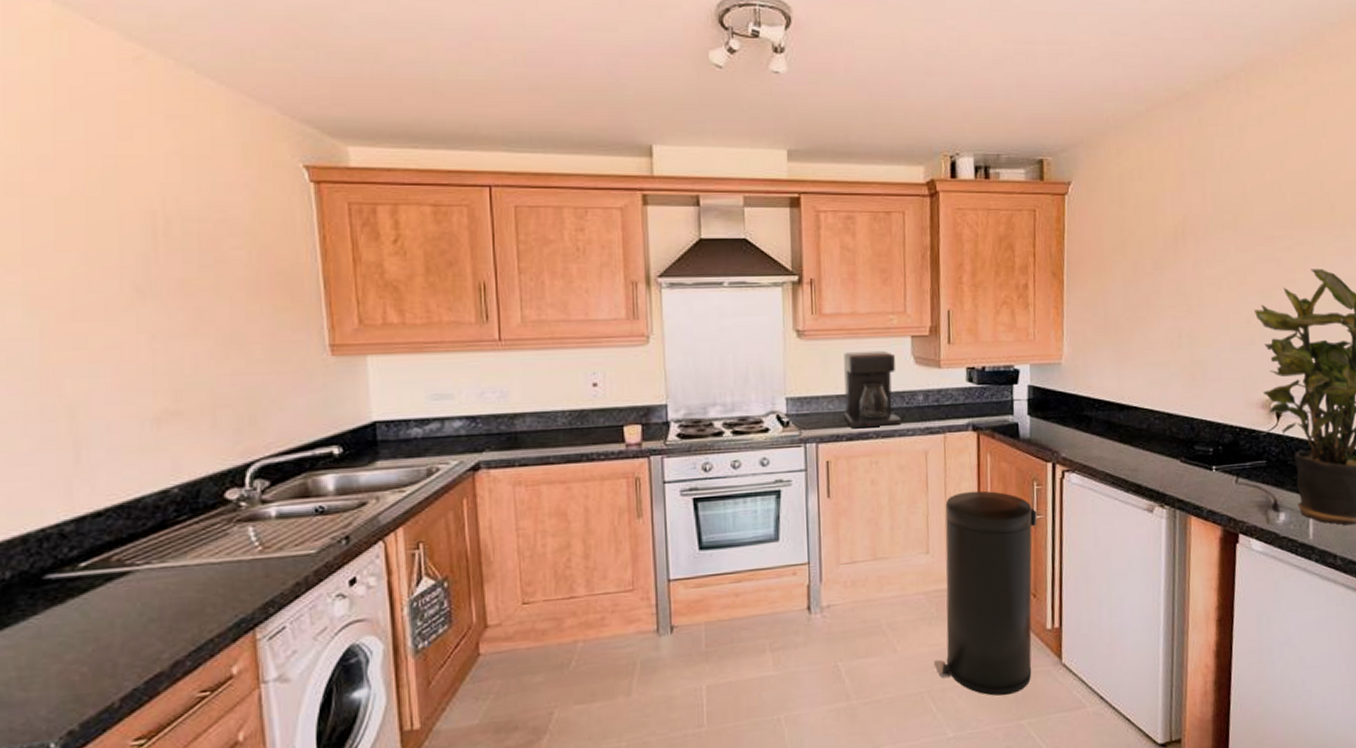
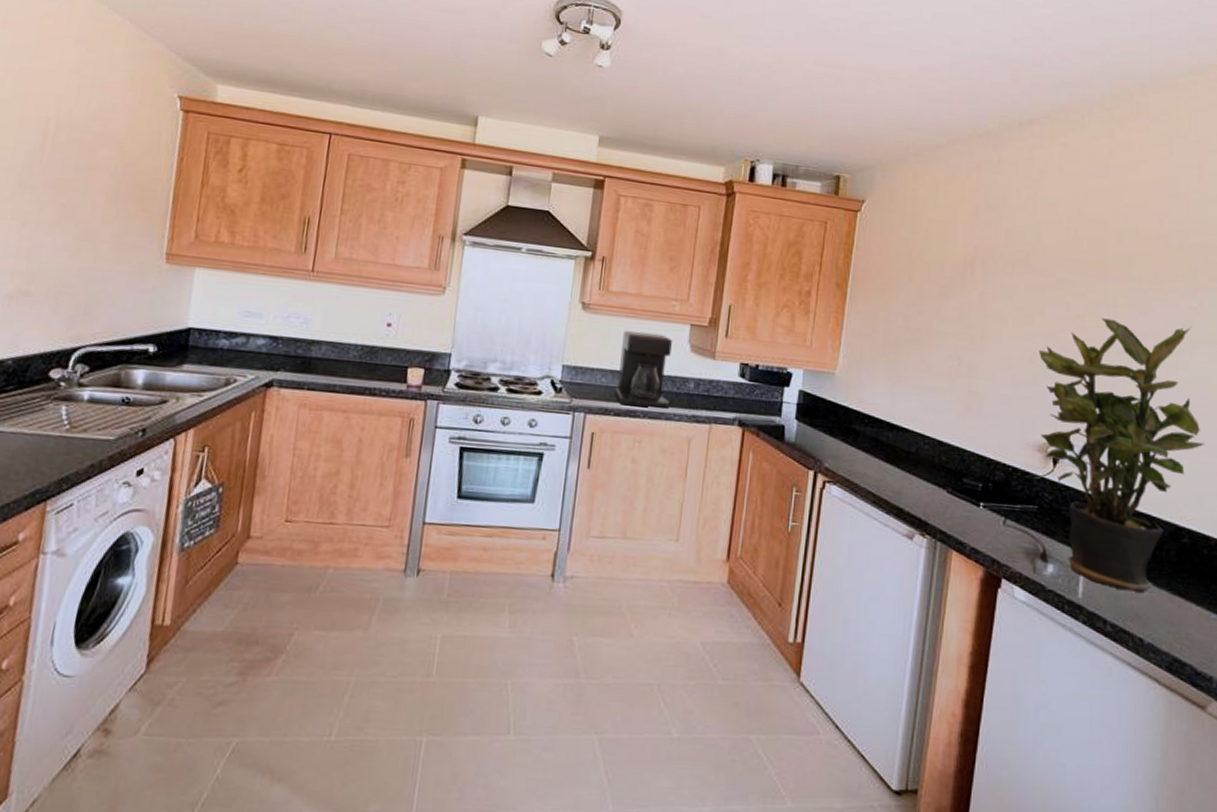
pedal bin: present [933,490,1037,696] -> none [667,485,793,704]

